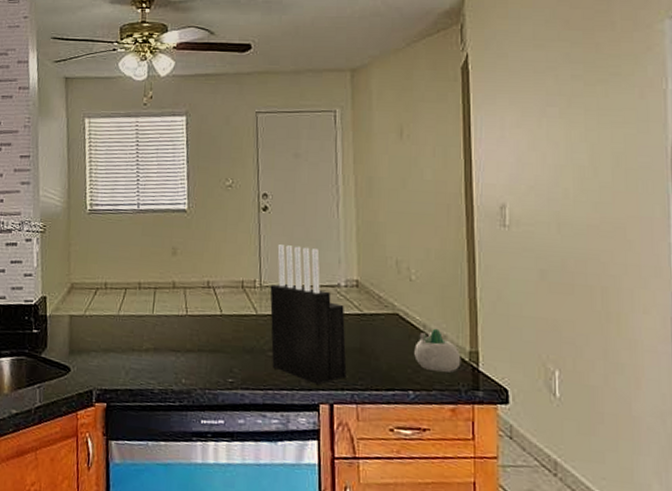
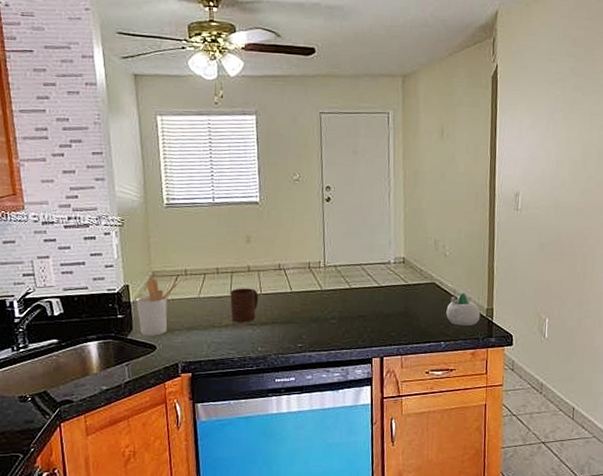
utensil holder: none [53,290,100,356] -> present [136,278,181,336]
cup: none [152,306,185,348] -> present [230,288,259,323]
knife block: present [270,243,347,385] -> none [332,229,394,343]

